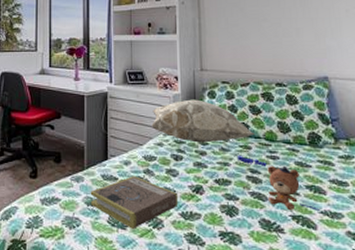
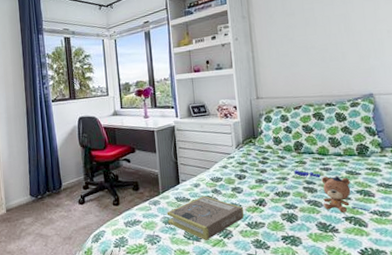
decorative pillow: present [152,99,255,143] -> none [216,124,308,163]

